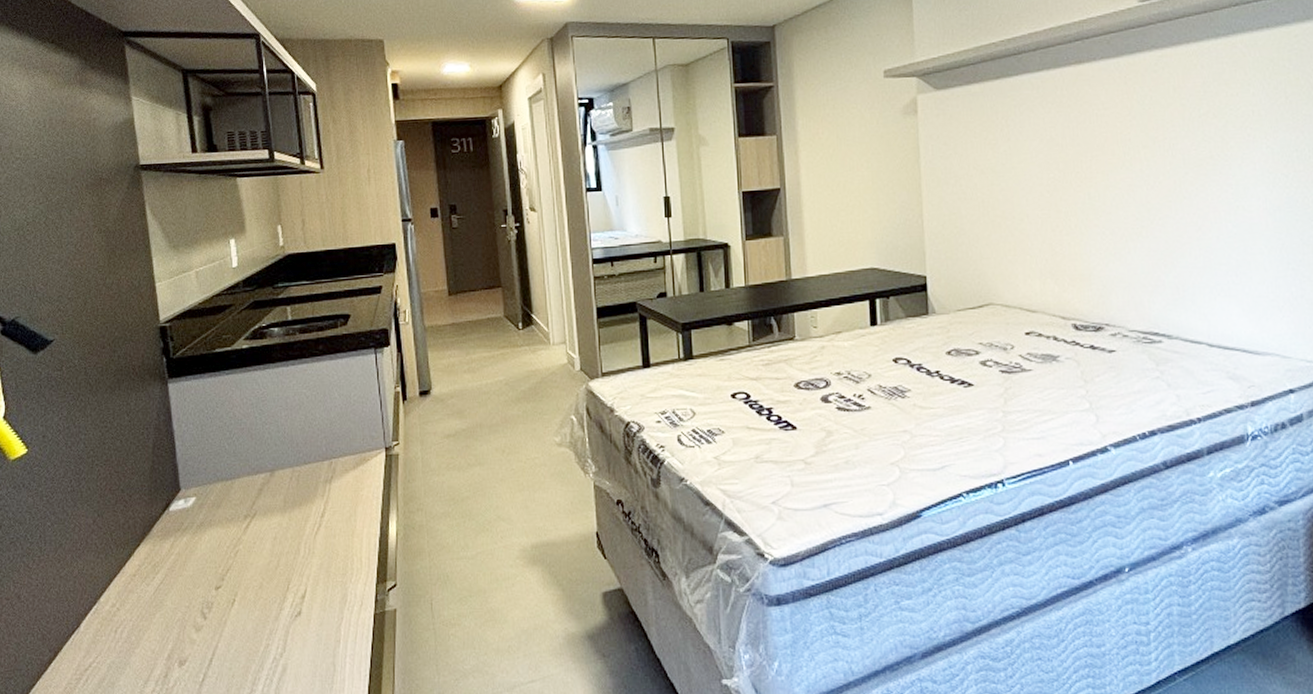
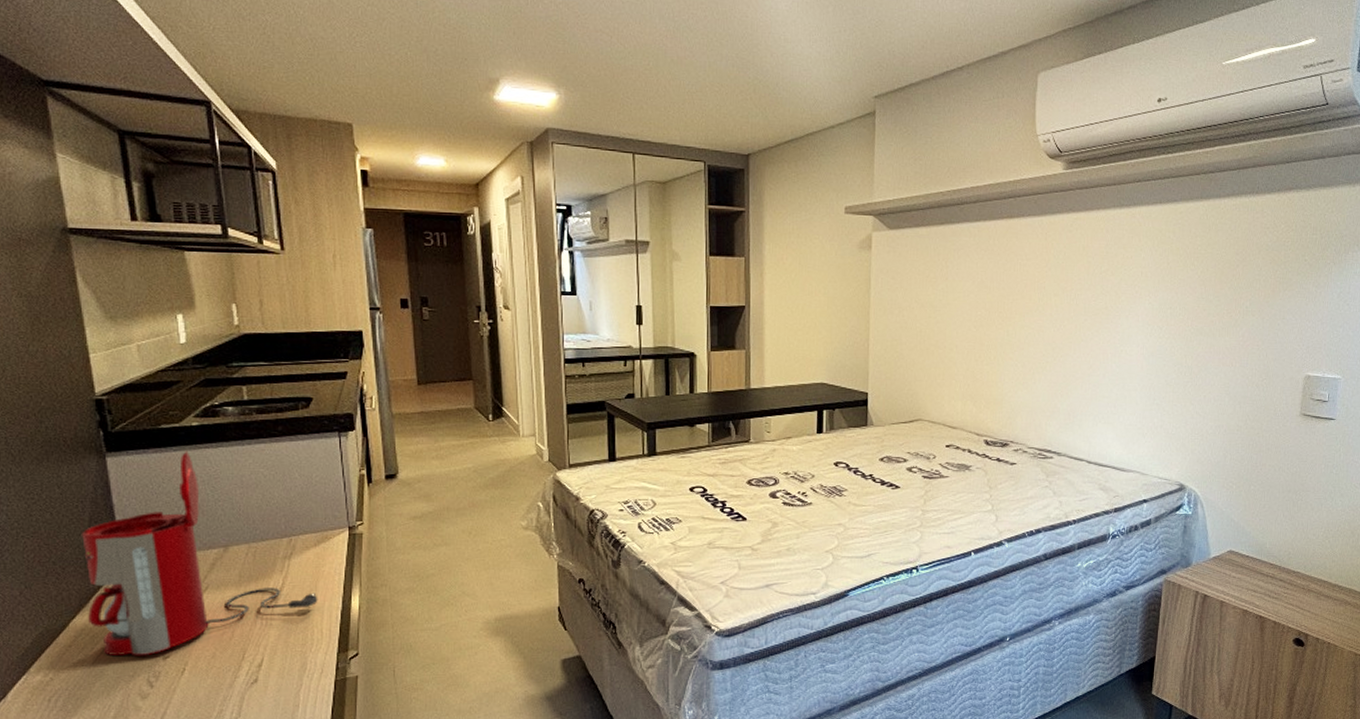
coffee maker: none [147,374,357,586] -> present [82,451,318,656]

